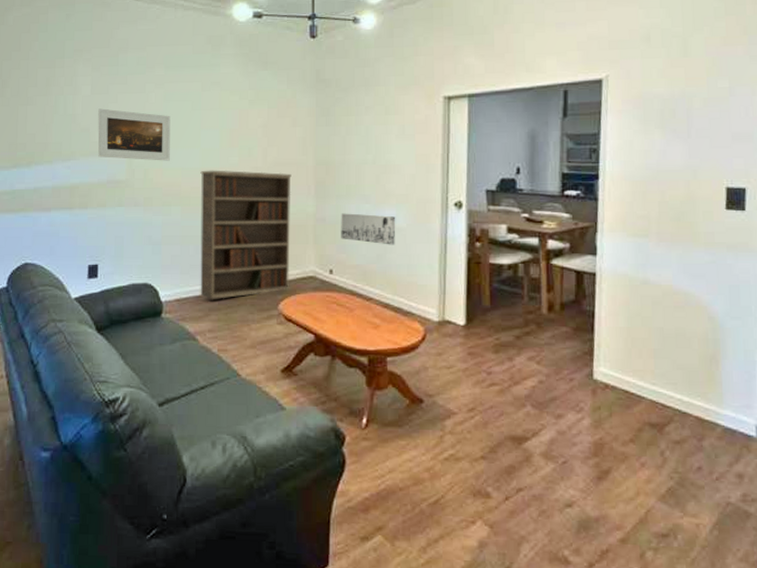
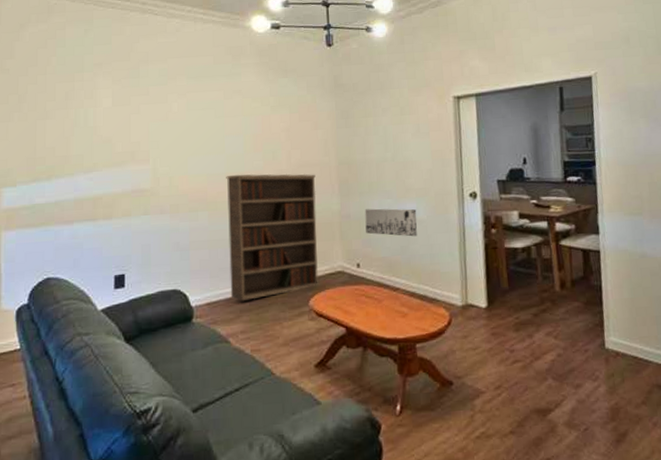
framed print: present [98,108,171,161] -> none [120,119,195,168]

